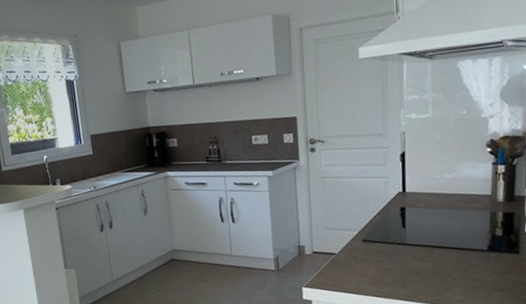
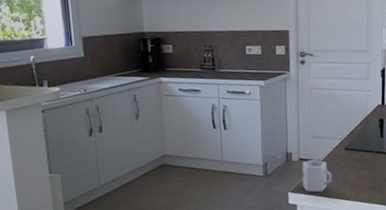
cup: none [316,252,350,287] -> present [302,159,332,192]

